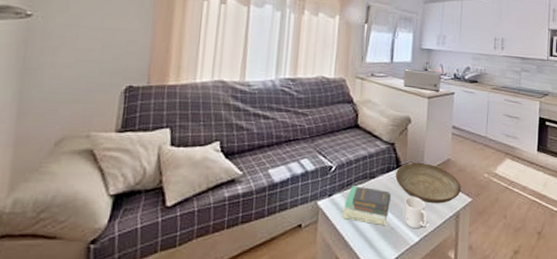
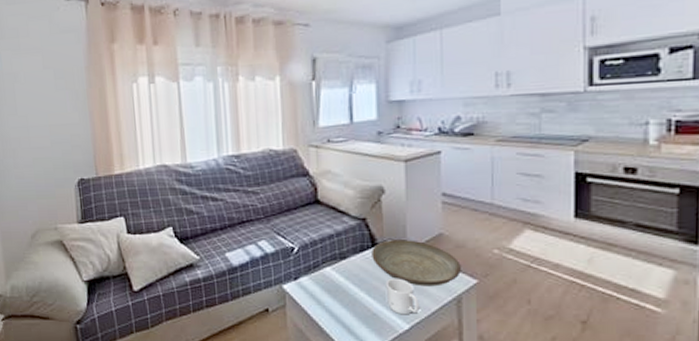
books: present [342,186,392,226] -> none [313,268,370,312]
toaster: present [403,68,443,93] -> none [369,127,423,154]

